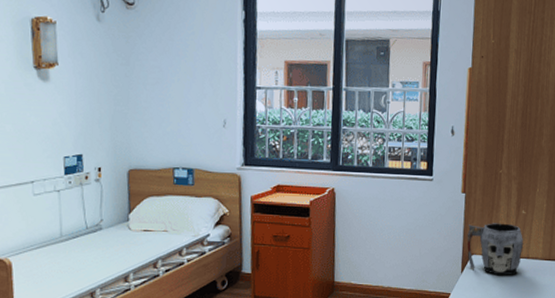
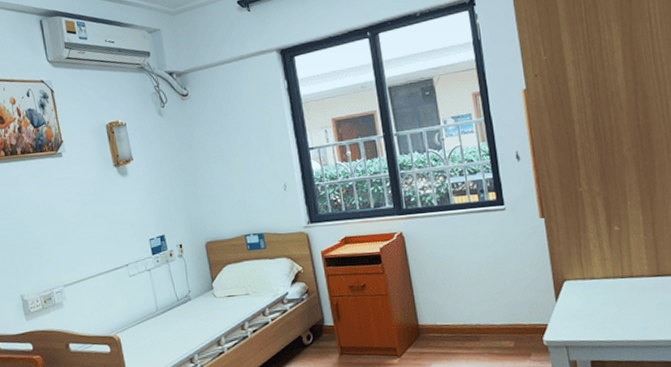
mug: present [467,223,524,276] -> none [554,243,624,300]

